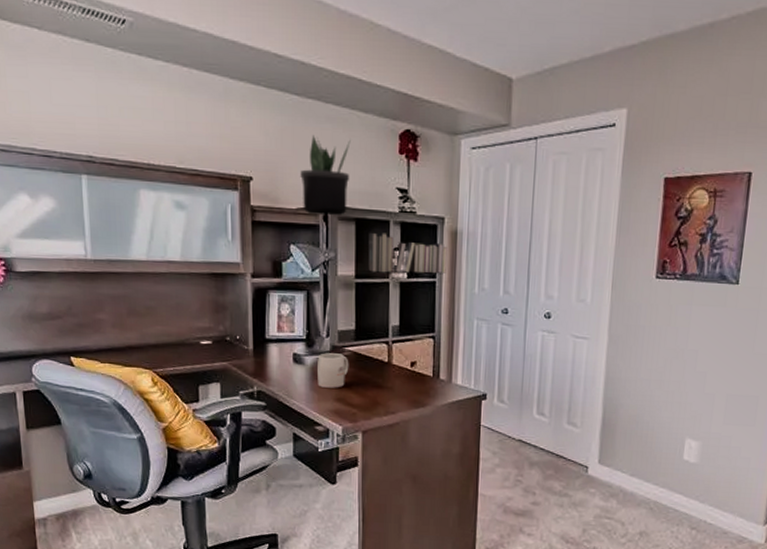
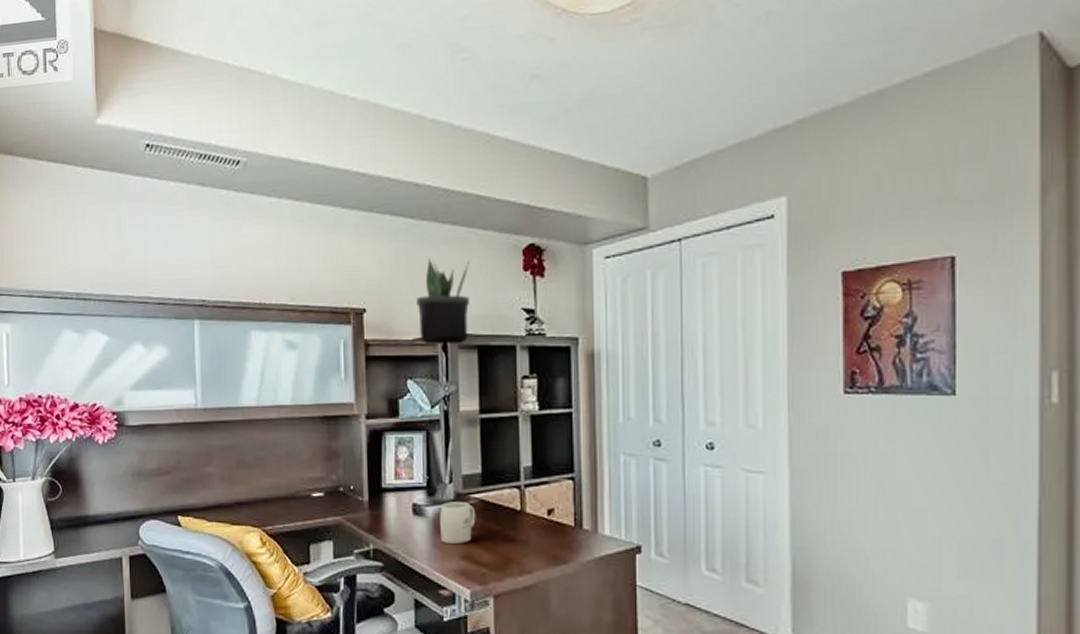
books: present [368,232,394,273] -> none [493,360,522,406]
books: present [391,242,447,274] -> none [520,367,584,404]

